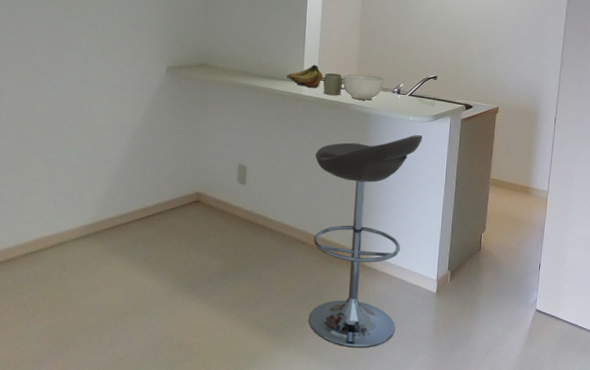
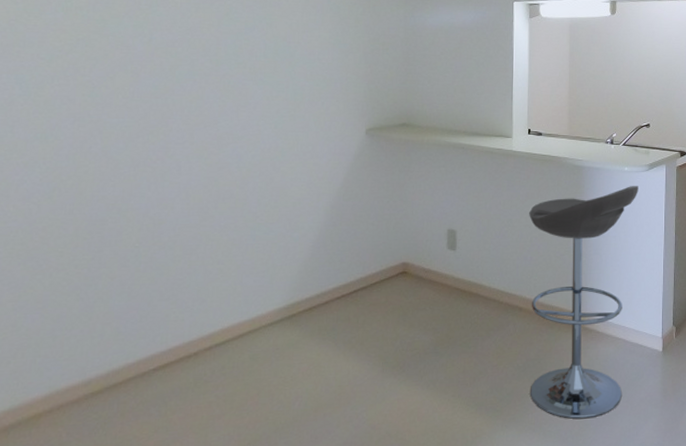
fruit: present [286,64,323,89] -> none [494,118,533,144]
mug: present [323,73,345,95] -> none [534,127,557,149]
bowl: present [342,74,384,100] -> none [553,126,596,153]

